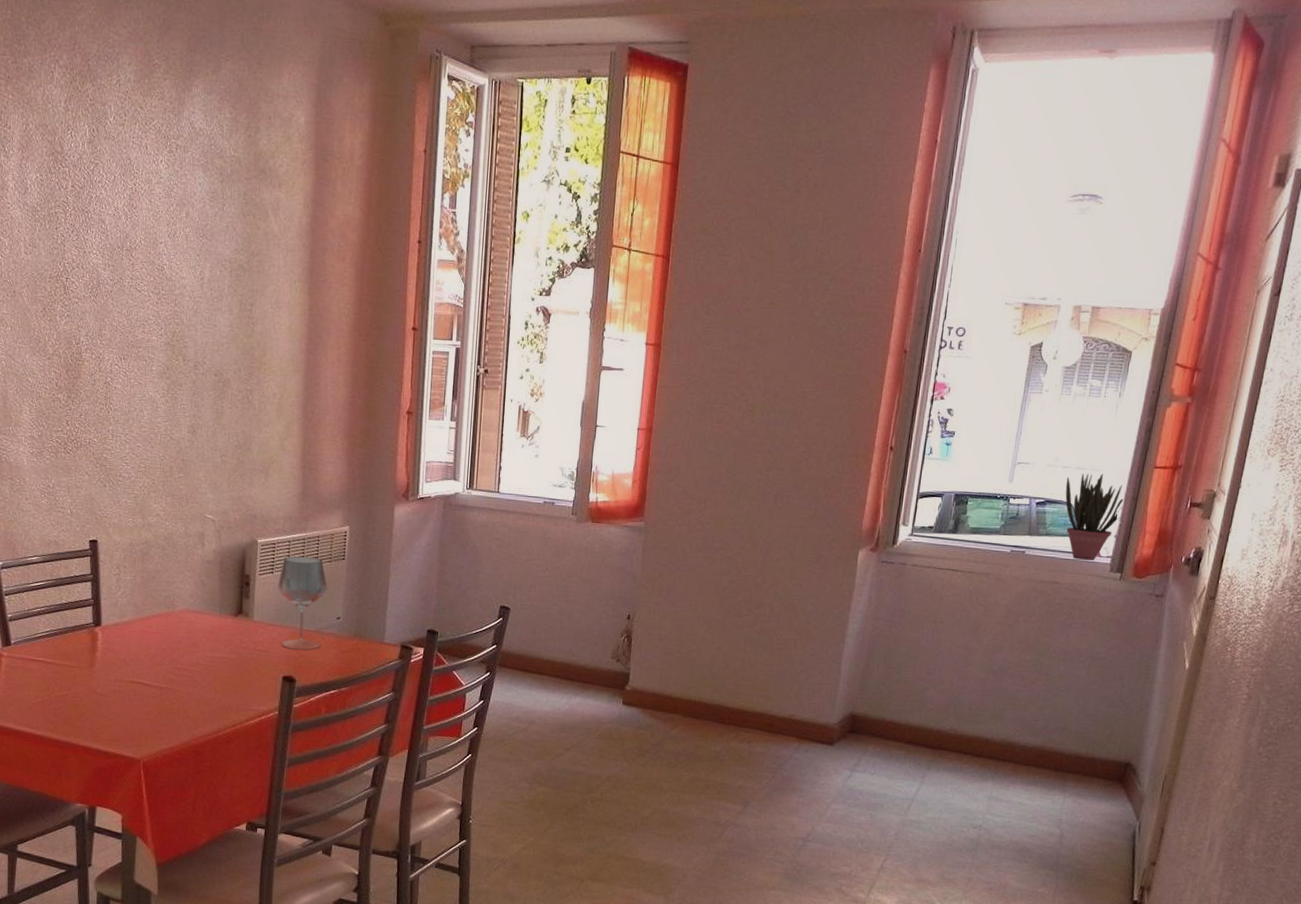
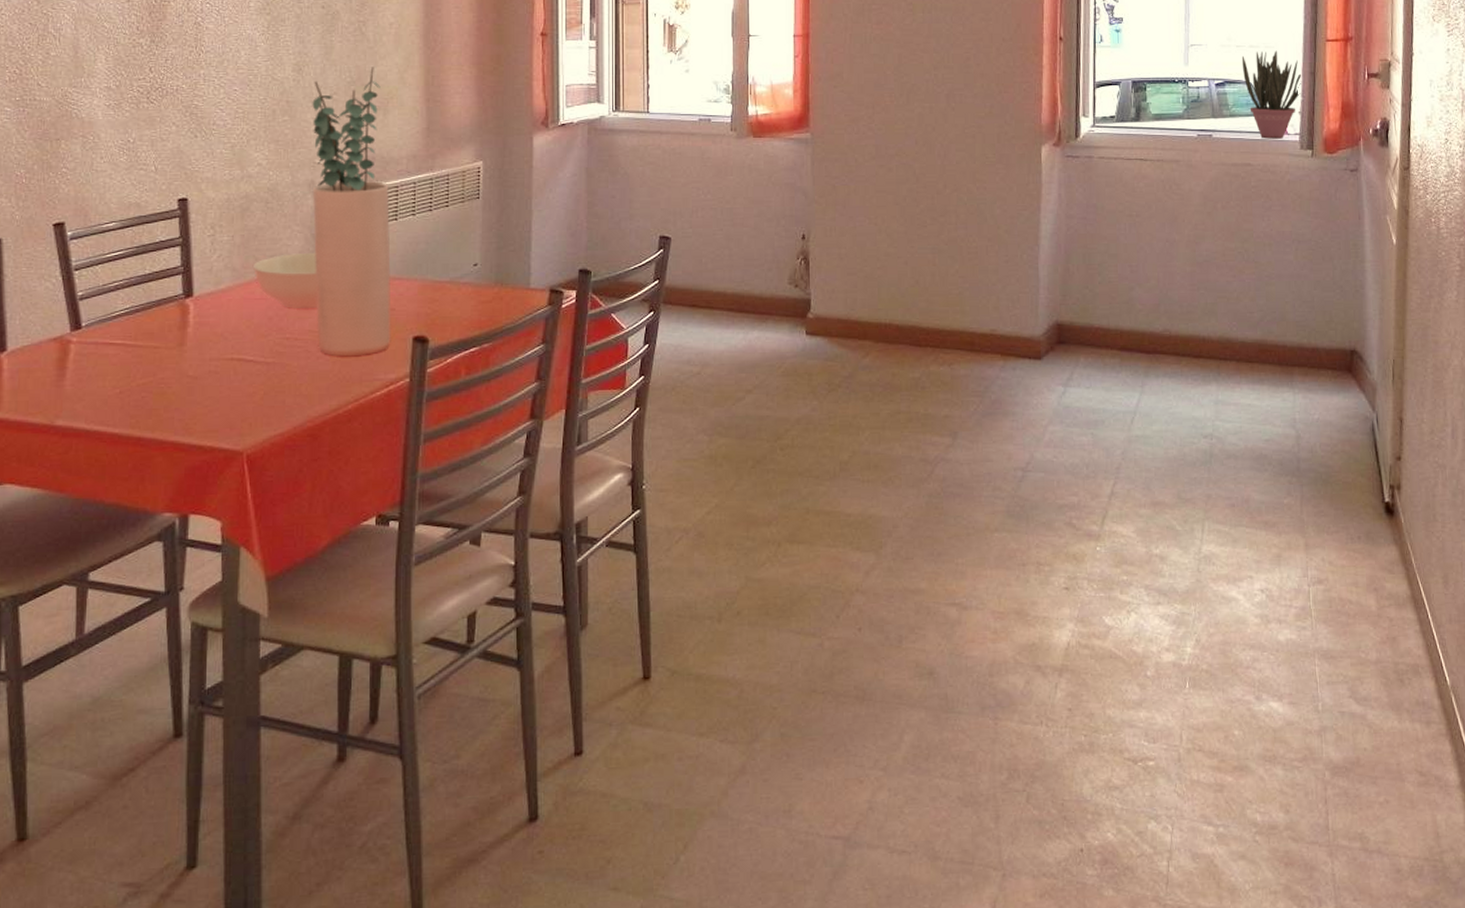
bowl: none [150,595,204,644] -> present [252,252,317,308]
vase: none [202,433,267,689] -> present [312,67,391,357]
wine glass: present [278,556,327,651] -> none [403,198,461,305]

